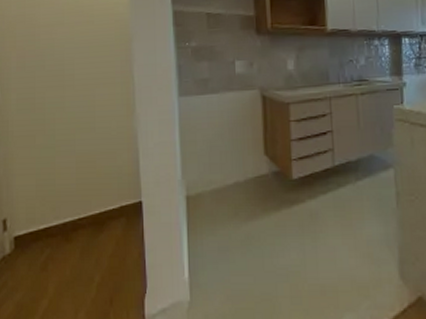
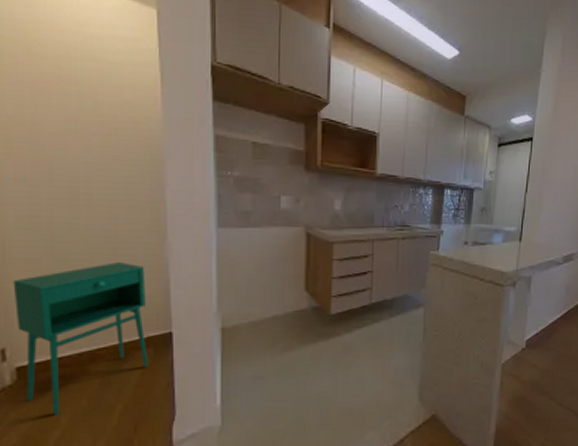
storage cabinet: none [13,135,122,285] -> present [13,262,149,416]

